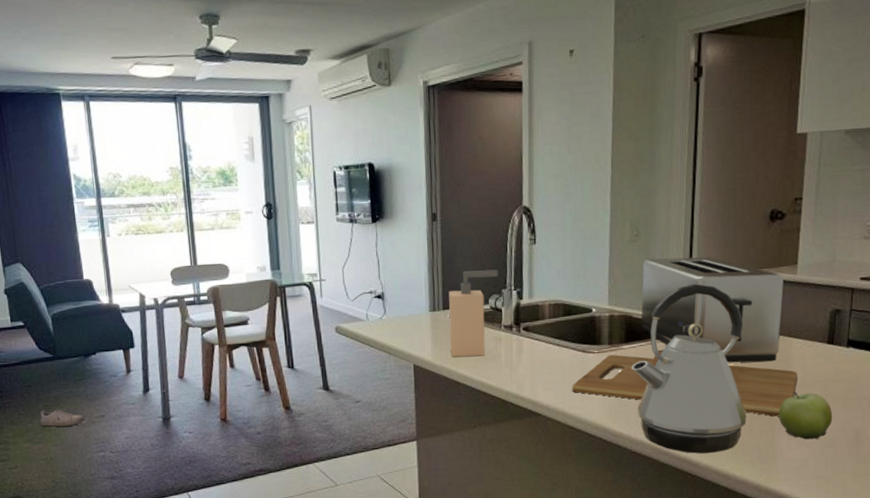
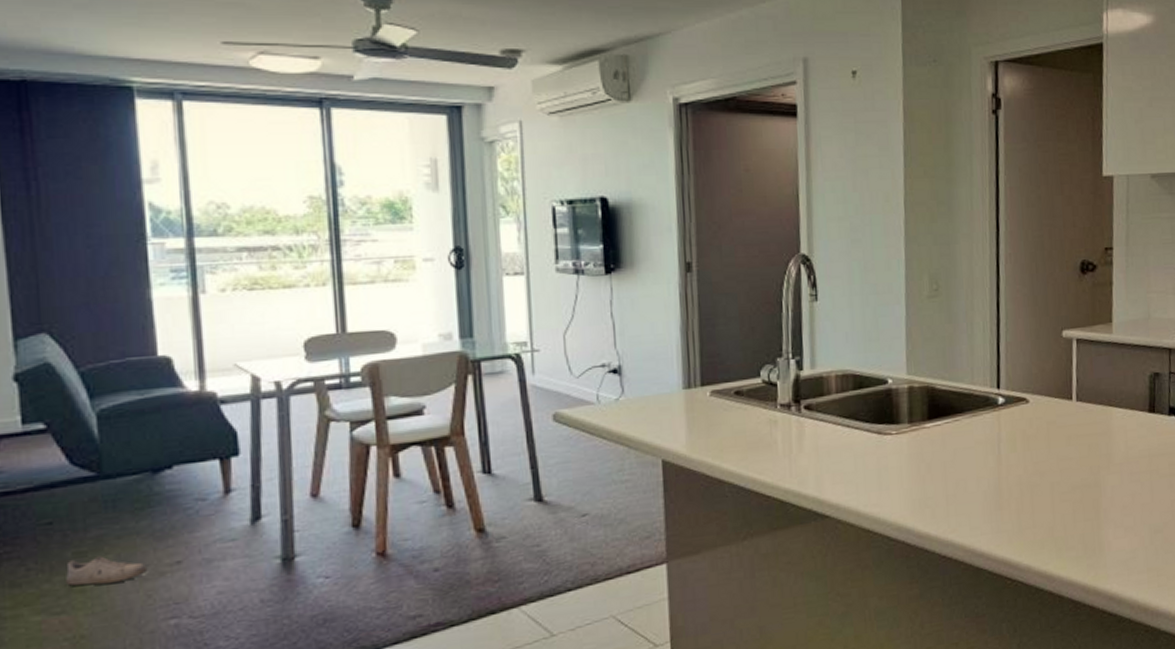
soap dispenser: present [448,269,498,357] -> none [708,333,772,447]
cutting board: present [572,349,797,417] -> none [866,426,1121,501]
kettle: present [631,283,746,454] -> none [936,346,1069,553]
toaster: present [641,257,783,363] -> none [944,314,1100,440]
fruit: present [779,391,833,440] -> none [1103,470,1160,526]

